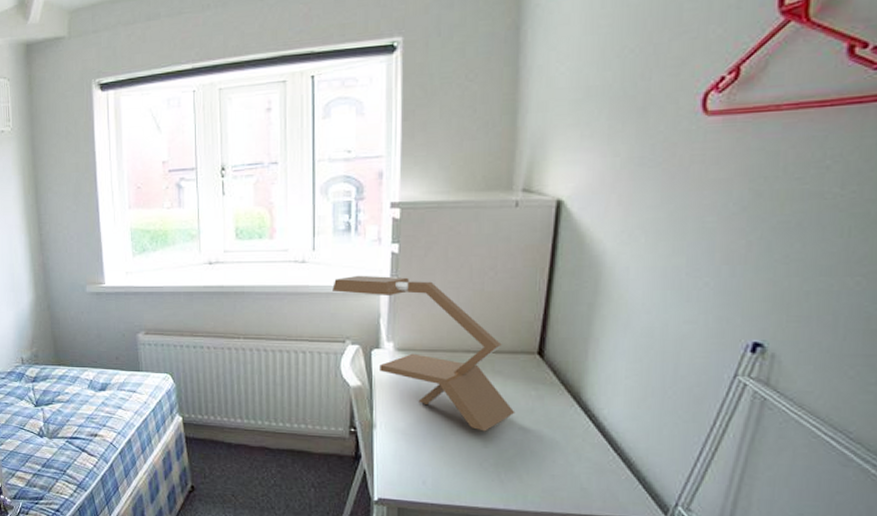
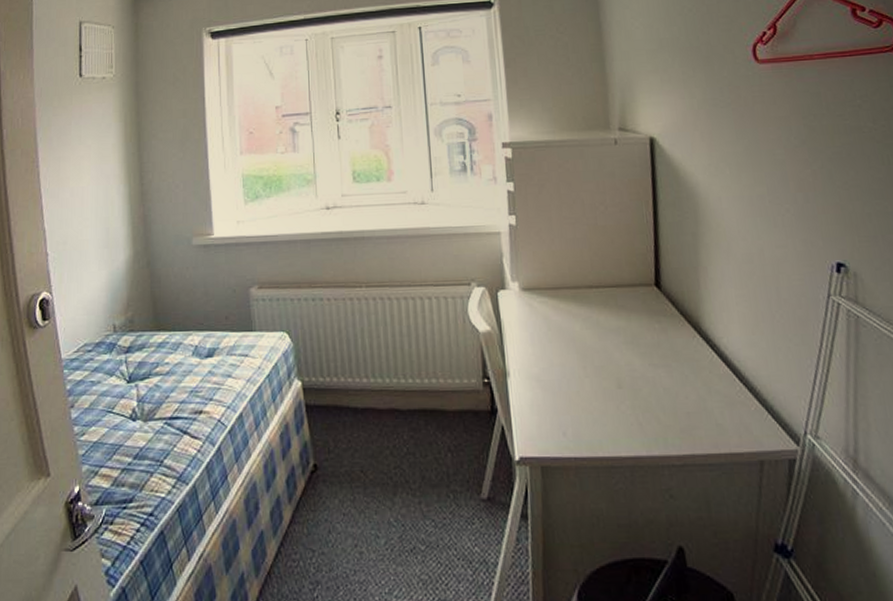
desk lamp: present [332,275,515,432] -> none [453,214,643,371]

